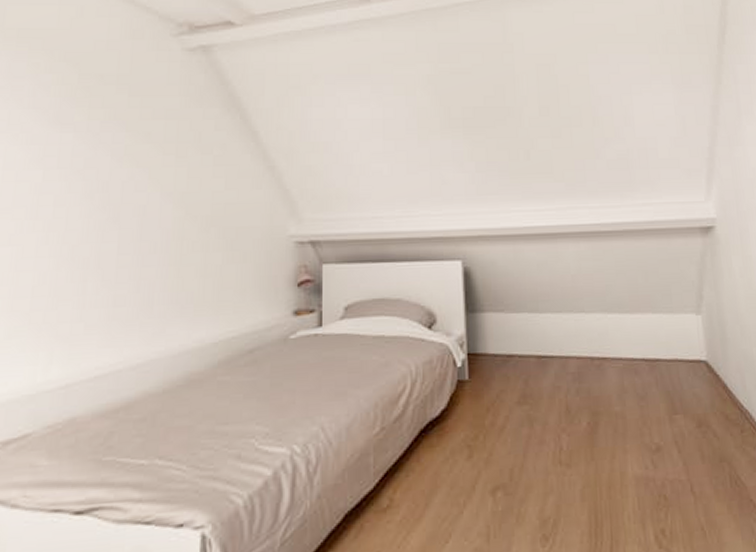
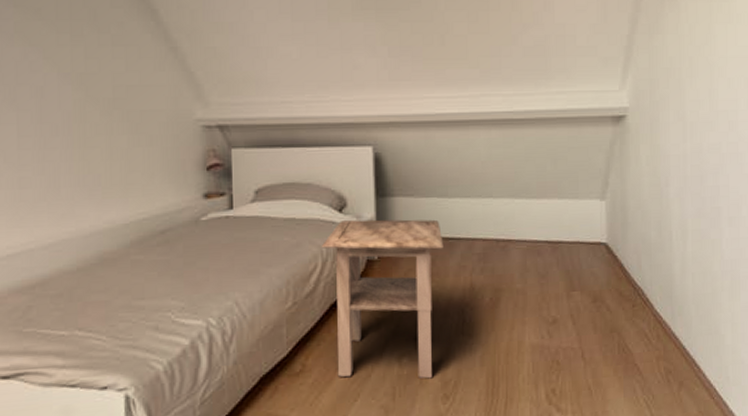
side table: none [410,336,536,517] -> present [321,219,444,379]

